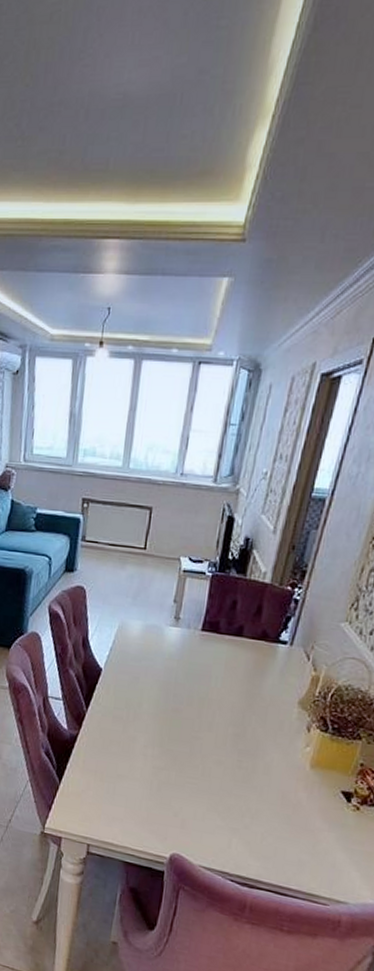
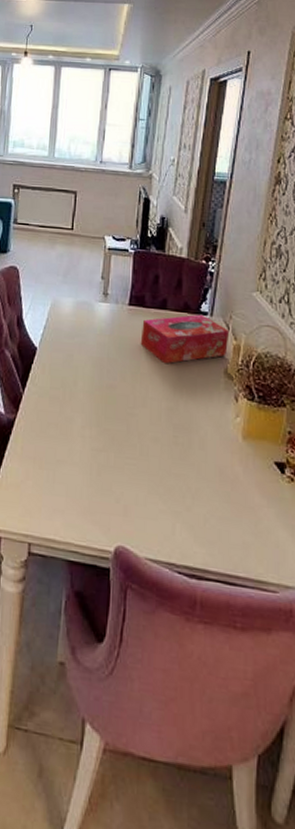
tissue box: none [210,643,310,692] -> present [140,314,230,364]

